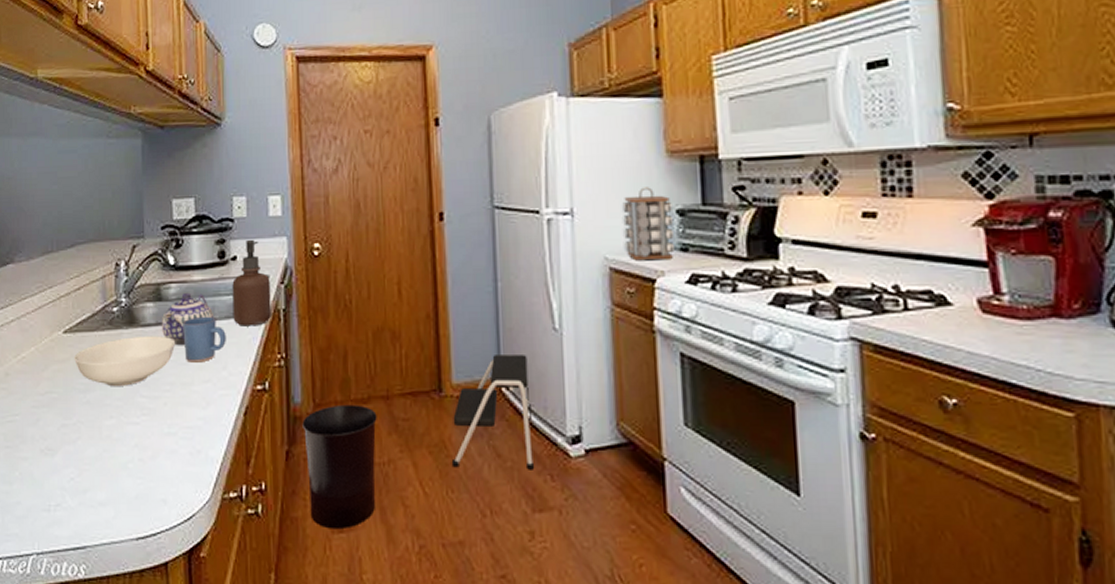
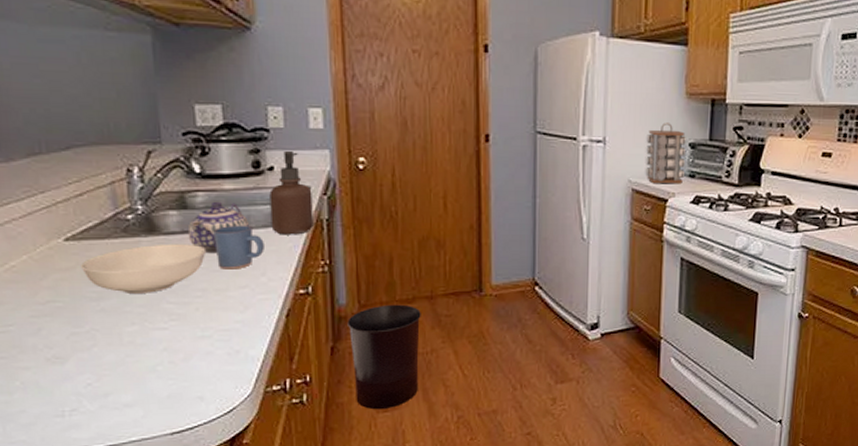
step stool: present [451,355,535,470] -> none [488,260,560,353]

